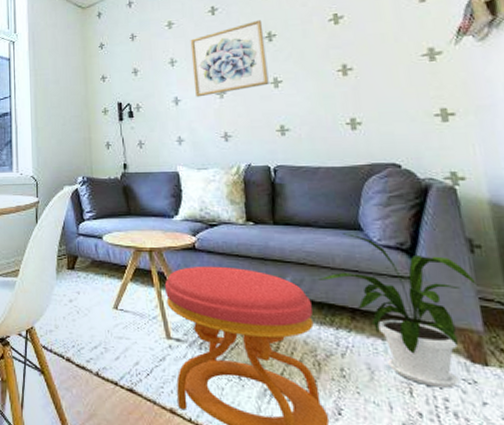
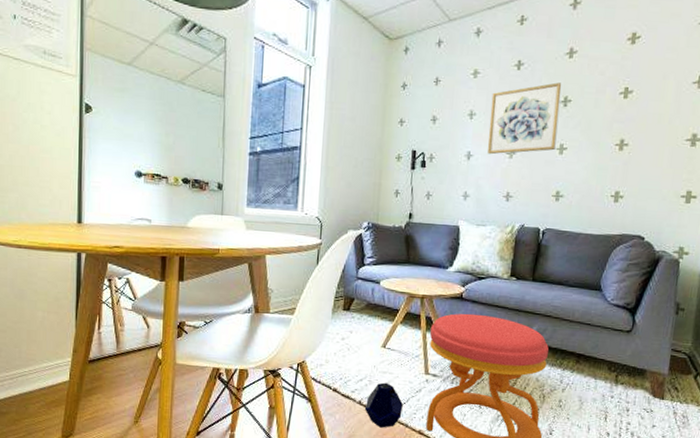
speaker: none [103,350,147,406] -> present [364,382,403,428]
house plant: present [318,233,476,388] -> none [558,292,673,415]

